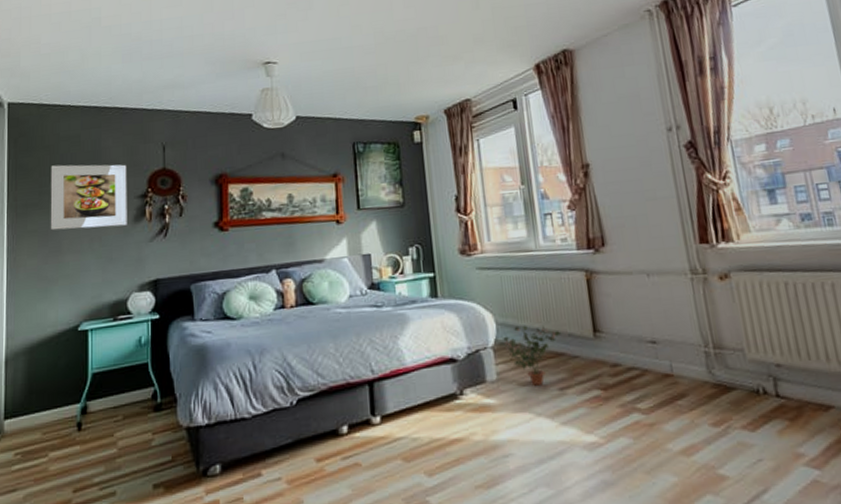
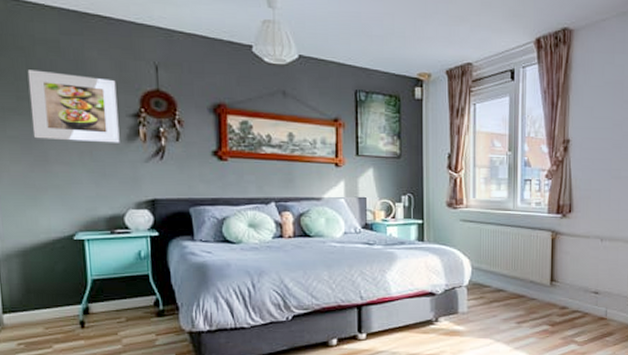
potted plant: present [503,325,560,386] -> none [476,270,524,319]

